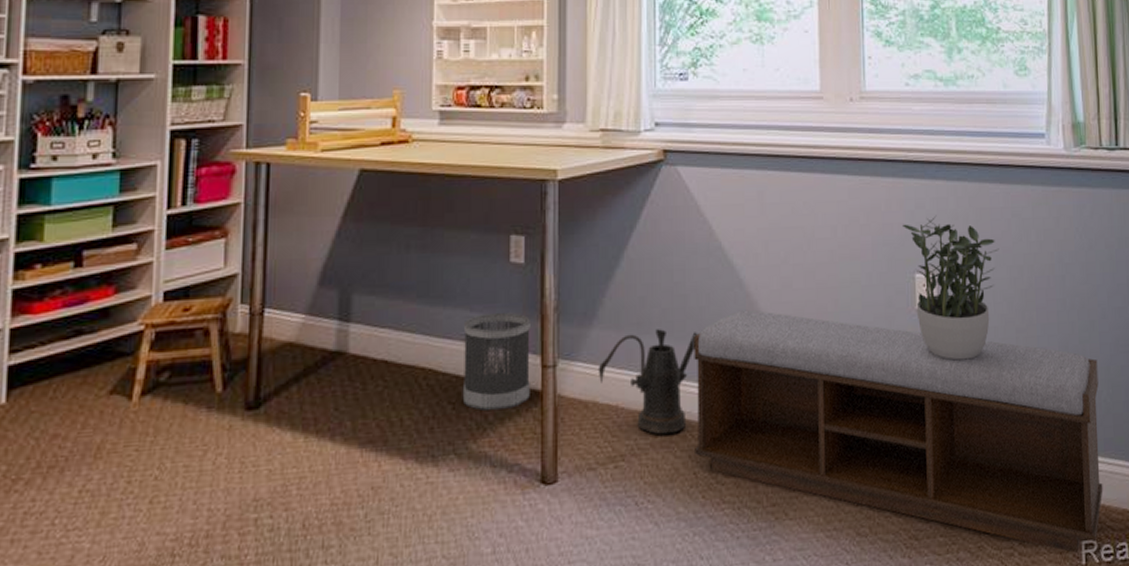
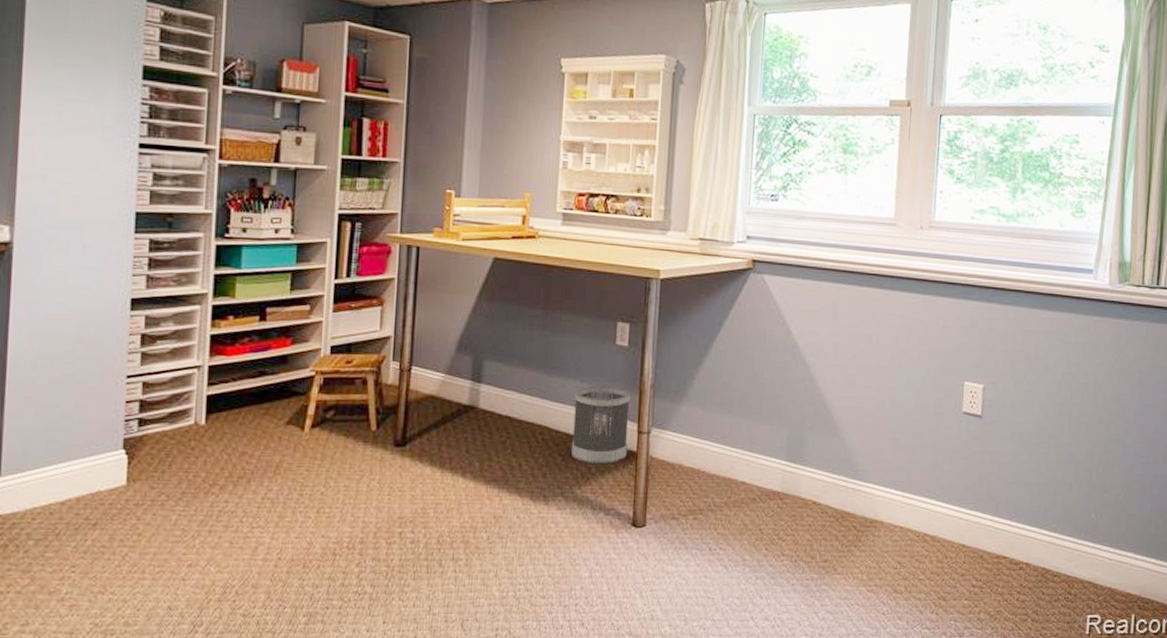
watering can: present [598,329,698,435] -> none [684,410,772,496]
bench: present [694,310,1103,554] -> none [762,400,1119,625]
potted plant: present [903,215,999,361] -> none [957,333,1041,458]

